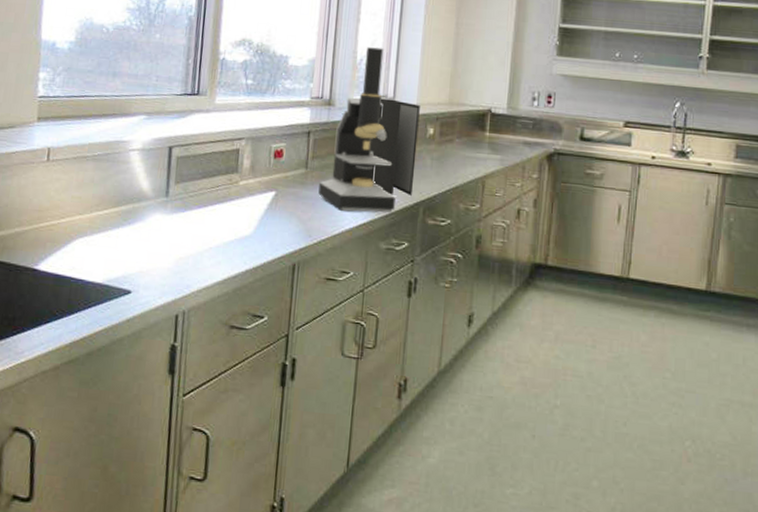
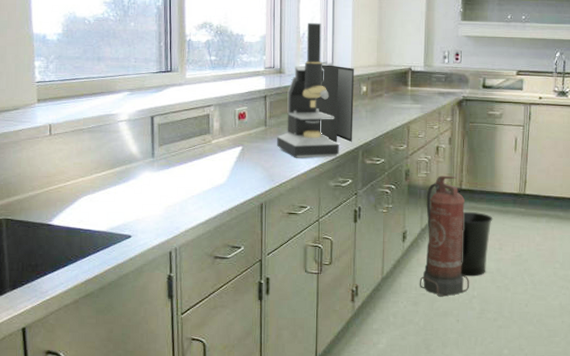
fire extinguisher: none [485,246,551,403] -> present [419,175,469,297]
waste bin: none [540,294,586,379] -> present [461,211,493,276]

